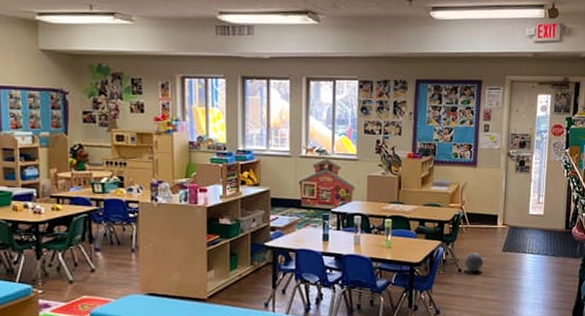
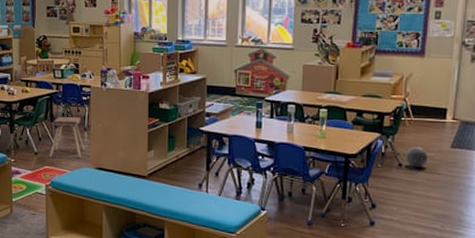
music stool: none [88,236,133,285] -> present [49,116,85,158]

